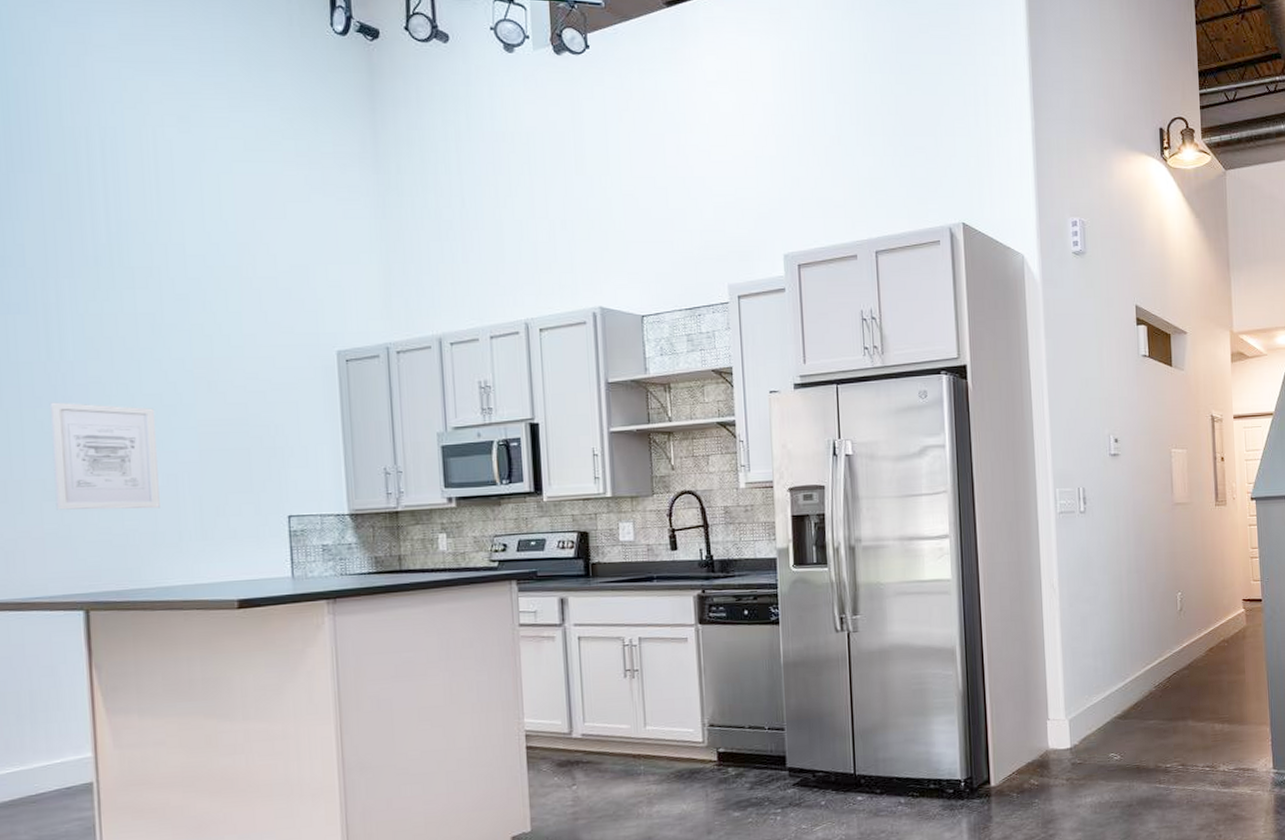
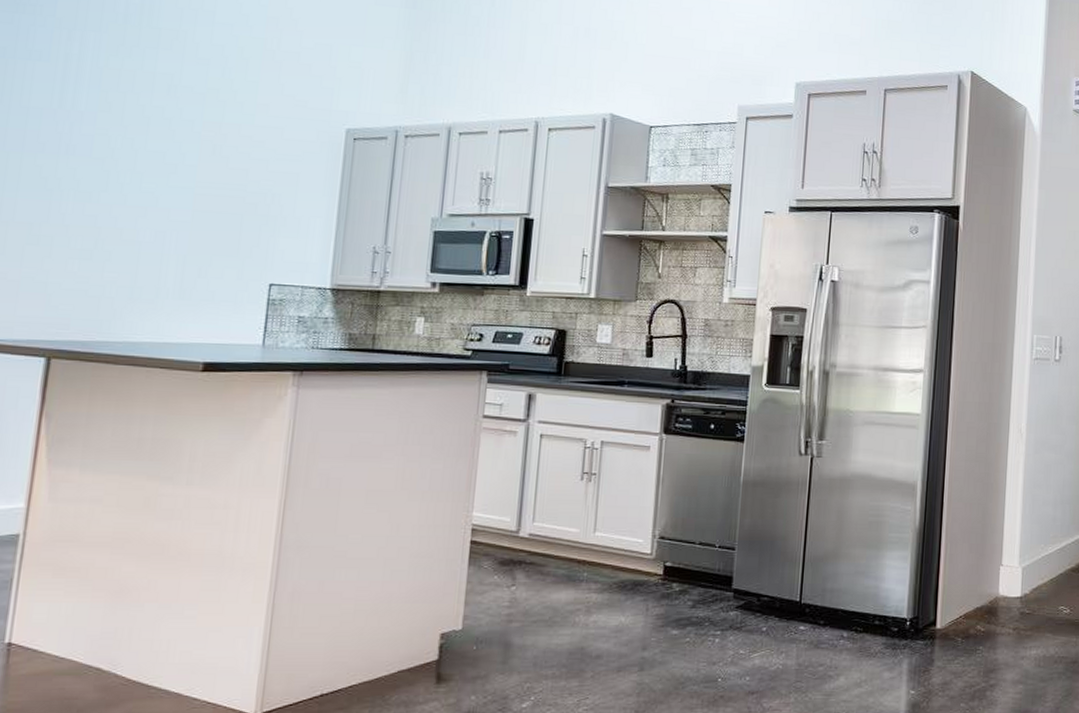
wall art: present [49,402,160,510] -> none [38,149,156,264]

